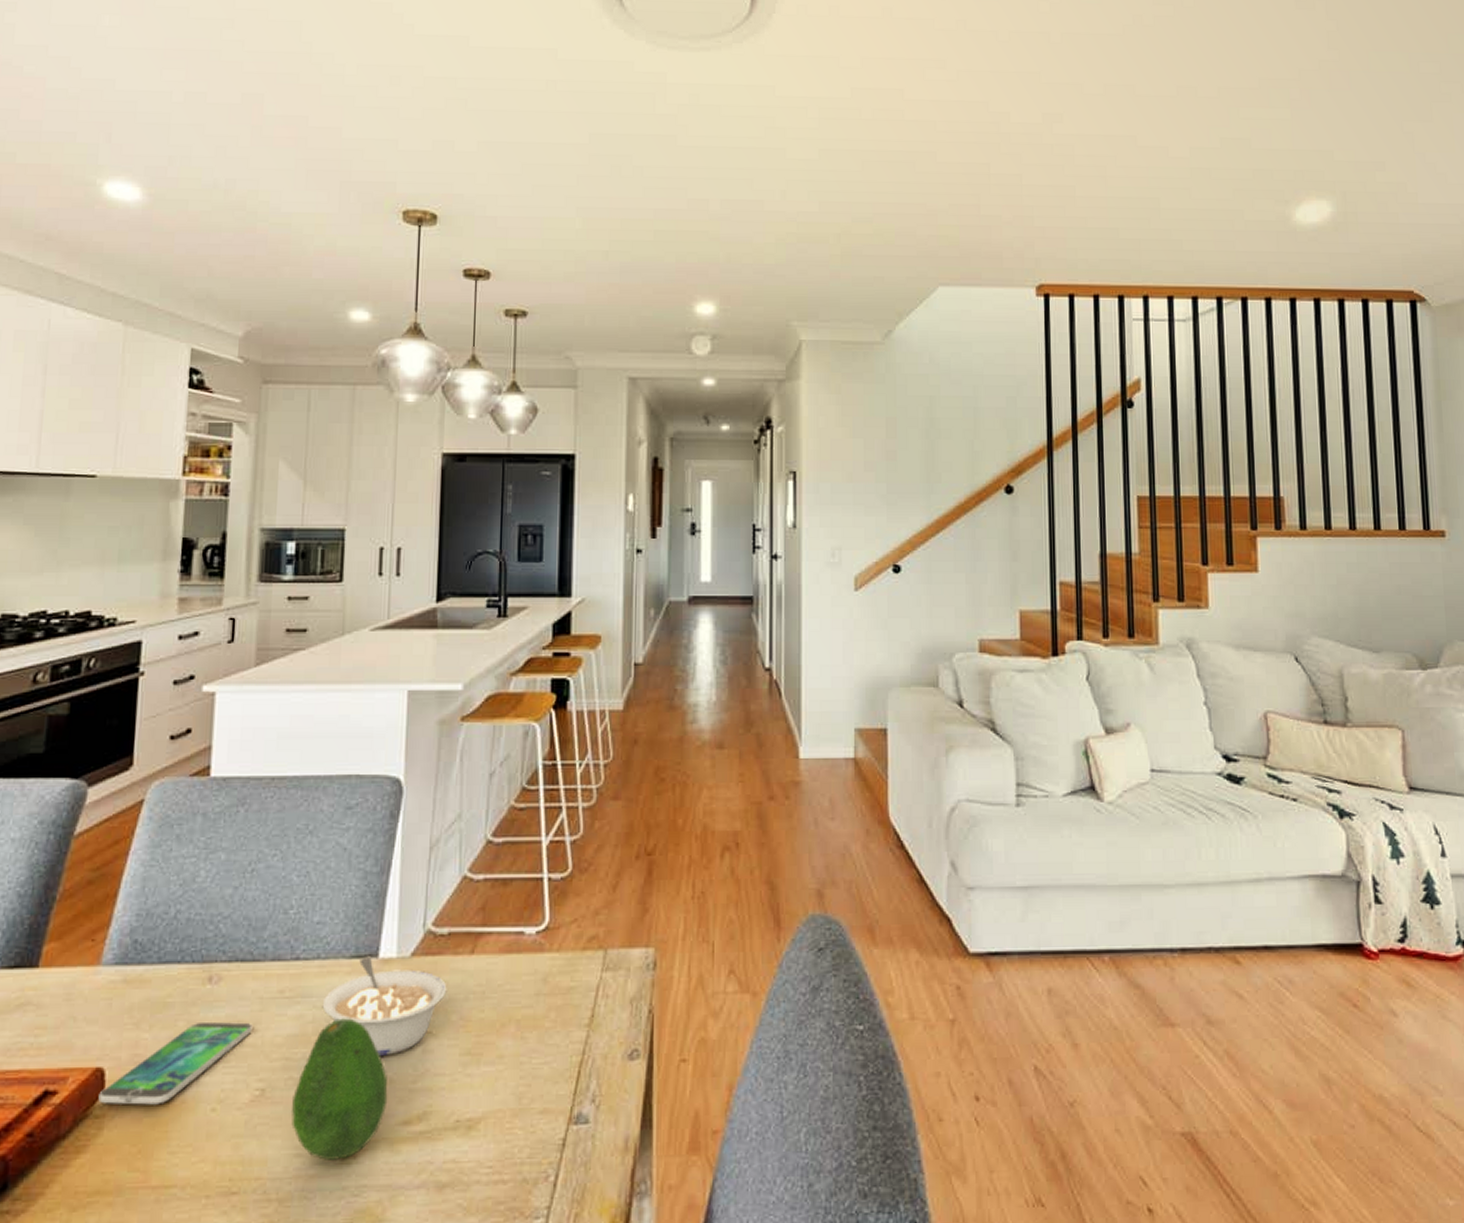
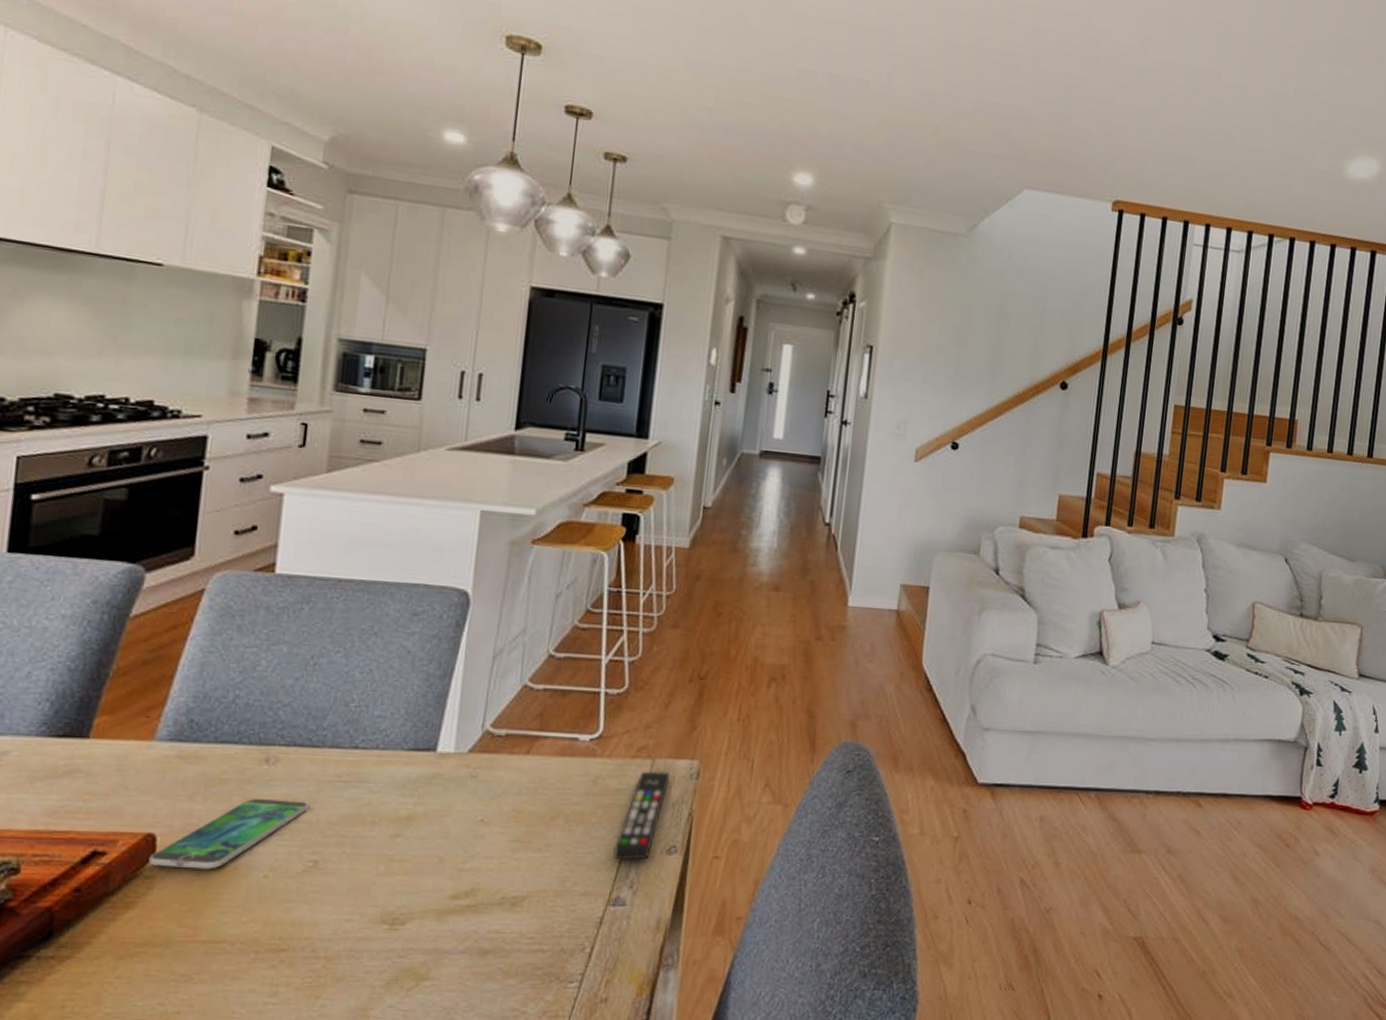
fruit: present [291,1018,388,1160] -> none [343,803,439,926]
legume: present [322,956,447,1056] -> none [378,750,501,838]
remote control: none [571,964,625,1070] -> present [613,771,670,860]

